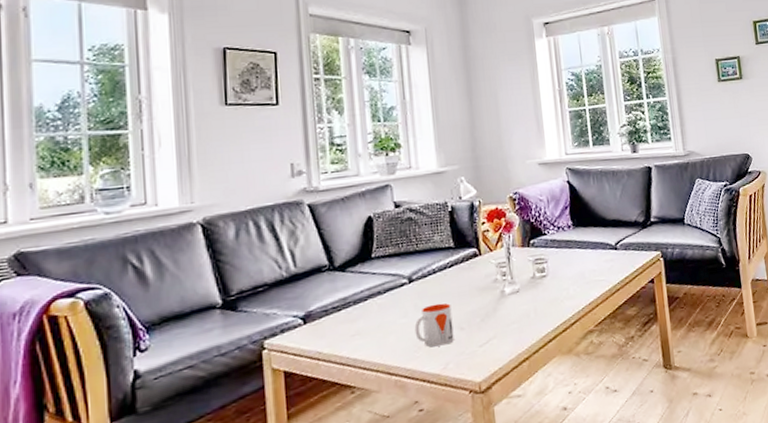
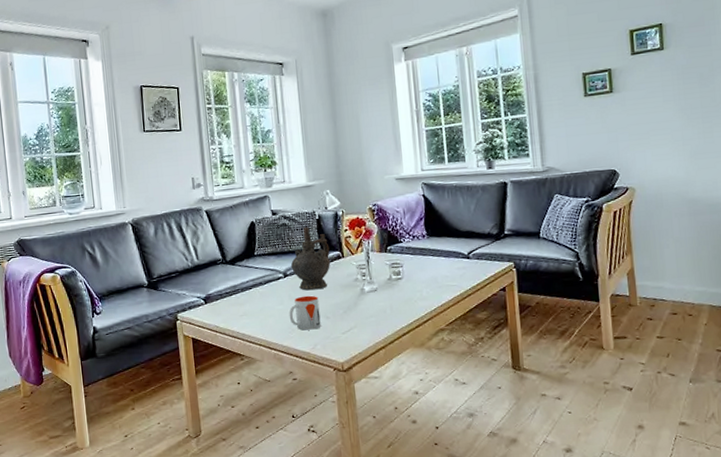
ceremonial vessel: none [418,221,465,298] -> present [291,227,330,291]

